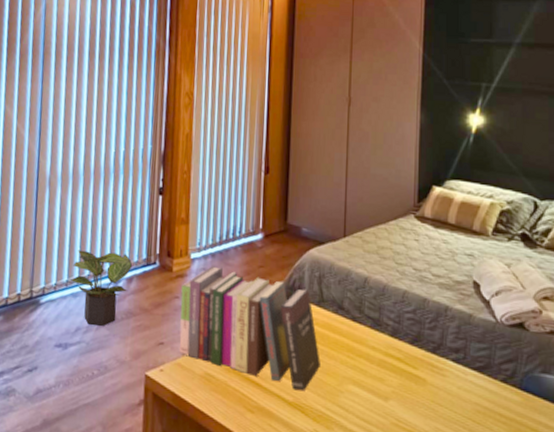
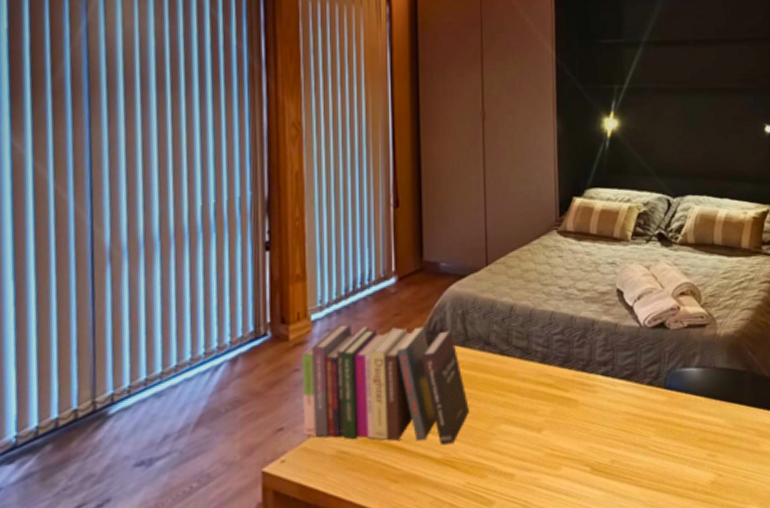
potted plant: present [70,250,133,326] -> none [151,330,236,427]

